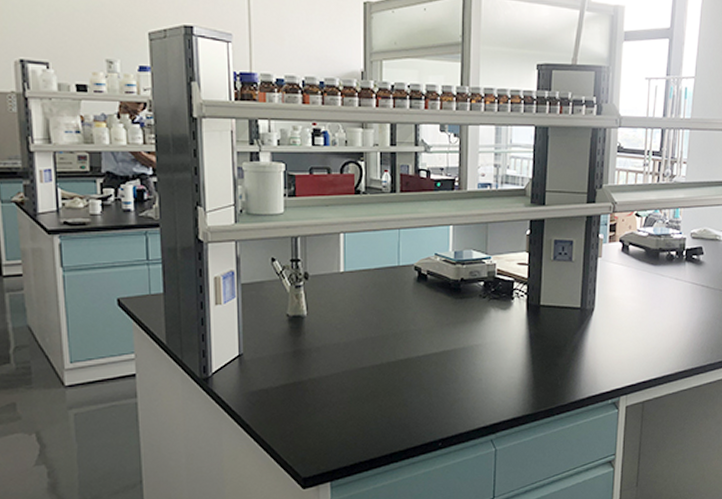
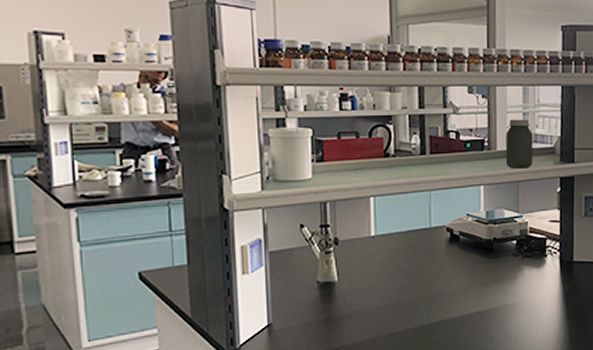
jar: none [475,159,504,210] -> present [505,119,533,169]

